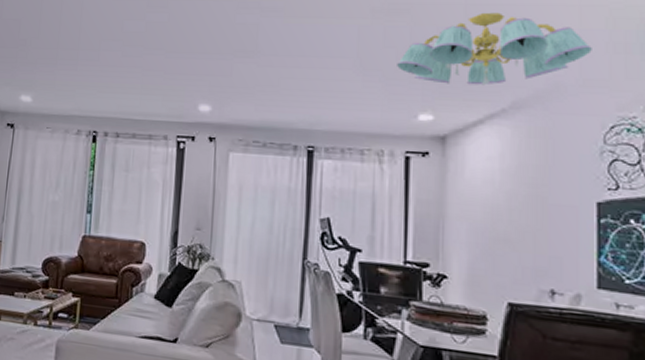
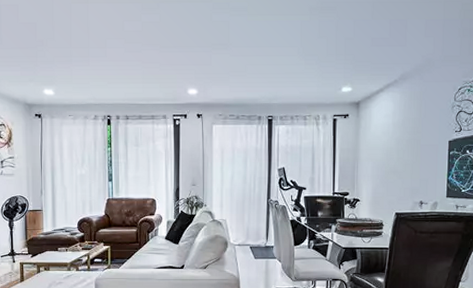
chandelier: present [397,12,592,86] -> none [328,8,450,64]

